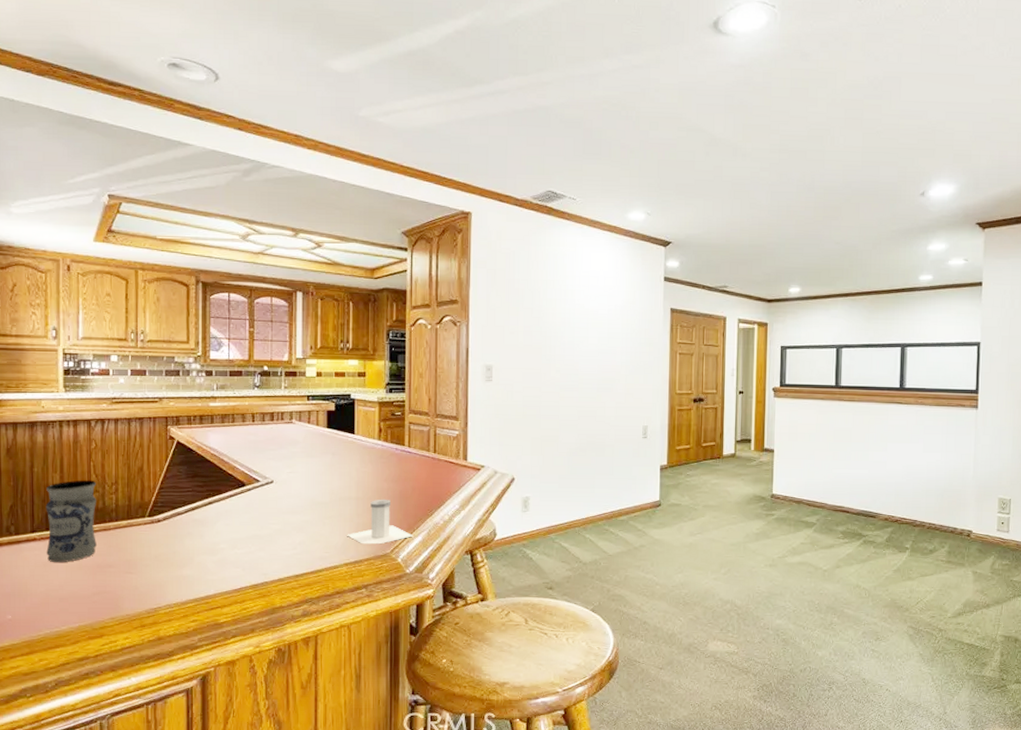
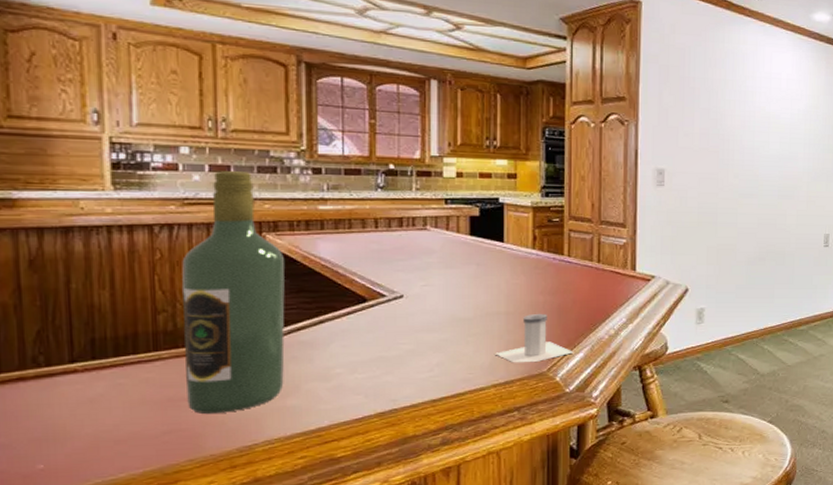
jar: present [45,480,97,563] -> none [90,297,166,399]
wine bottle: none [110,375,183,579] -> present [182,171,285,414]

